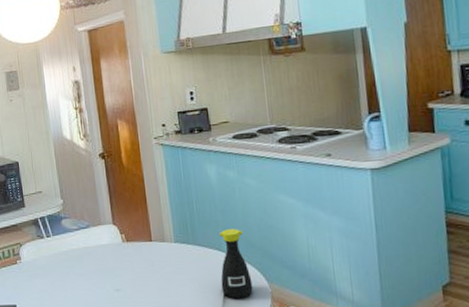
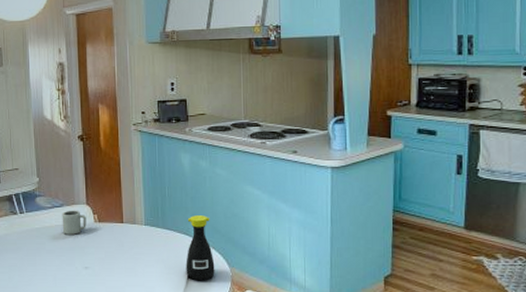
cup: none [88,230,115,257] -> present [62,210,86,235]

